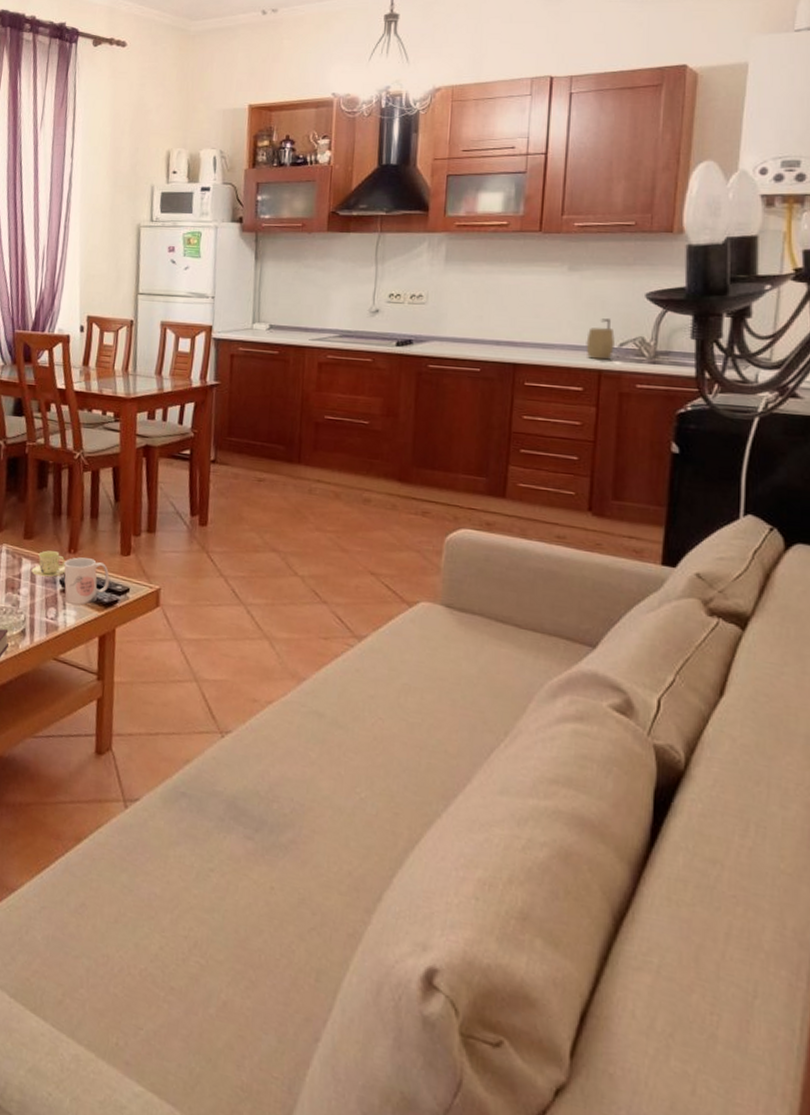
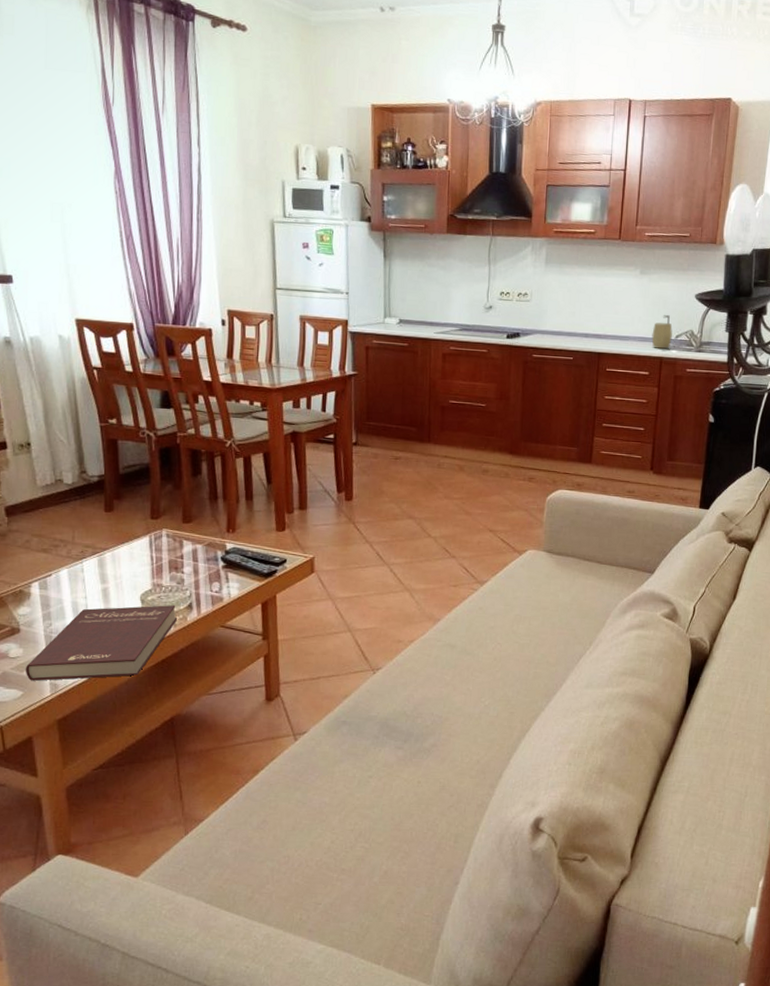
cup and saucer: present [31,550,66,578] -> none [193,532,226,556]
mug: present [63,557,110,605] -> none [224,536,268,578]

